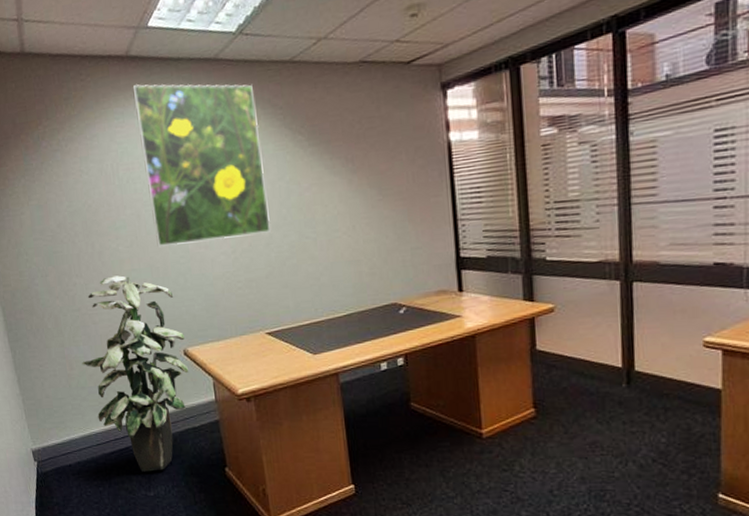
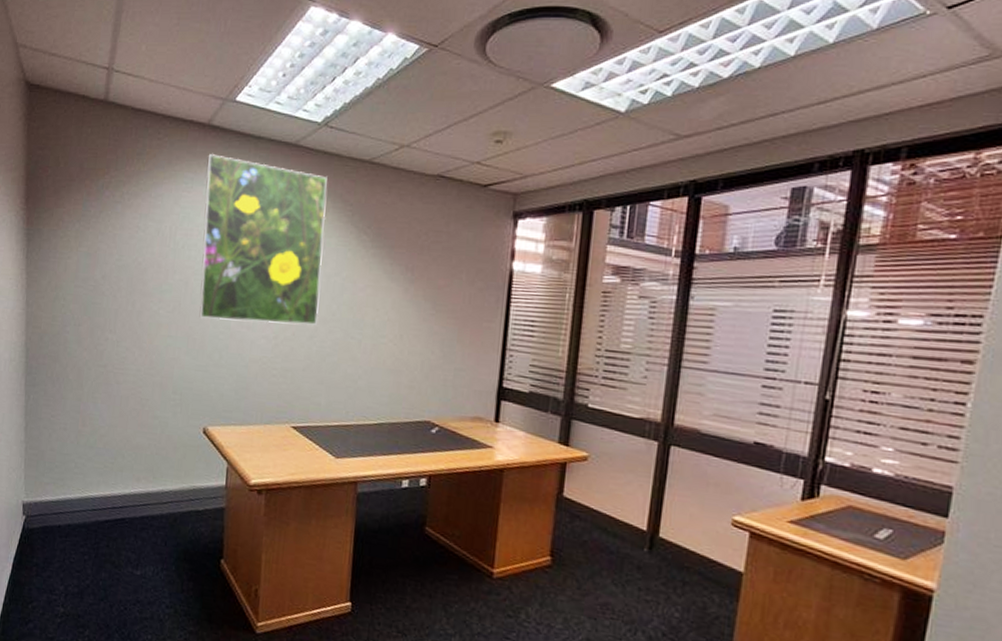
indoor plant: present [81,275,189,472] -> none [95,338,208,549]

